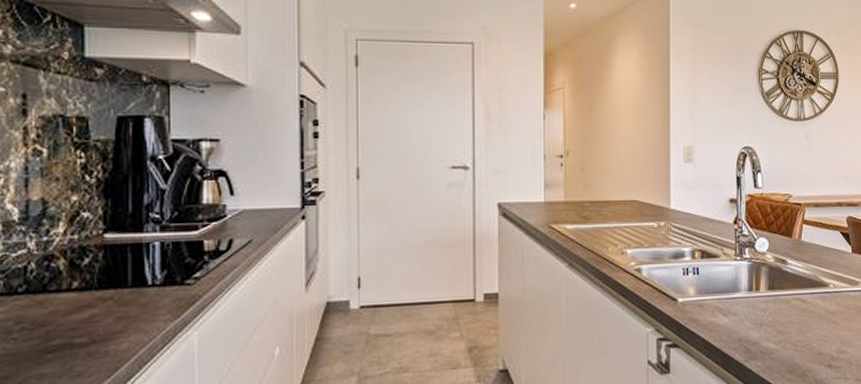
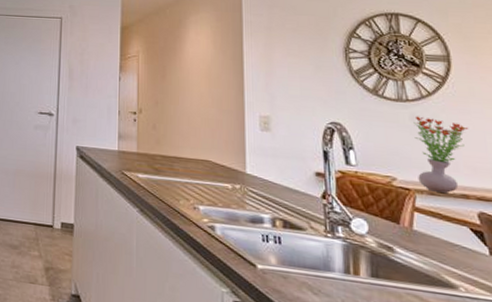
flower arrangement: none [808,133,847,204] -> present [413,116,469,194]

